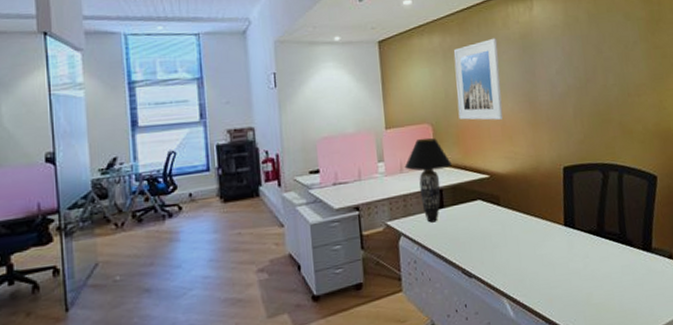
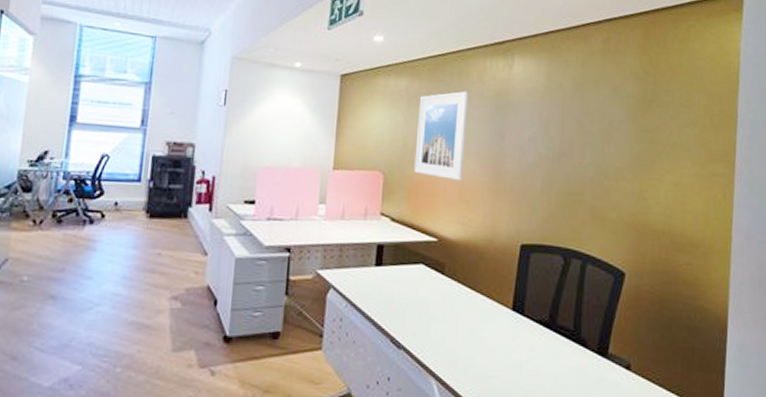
table lamp: present [404,137,452,223] -> none [346,185,398,280]

